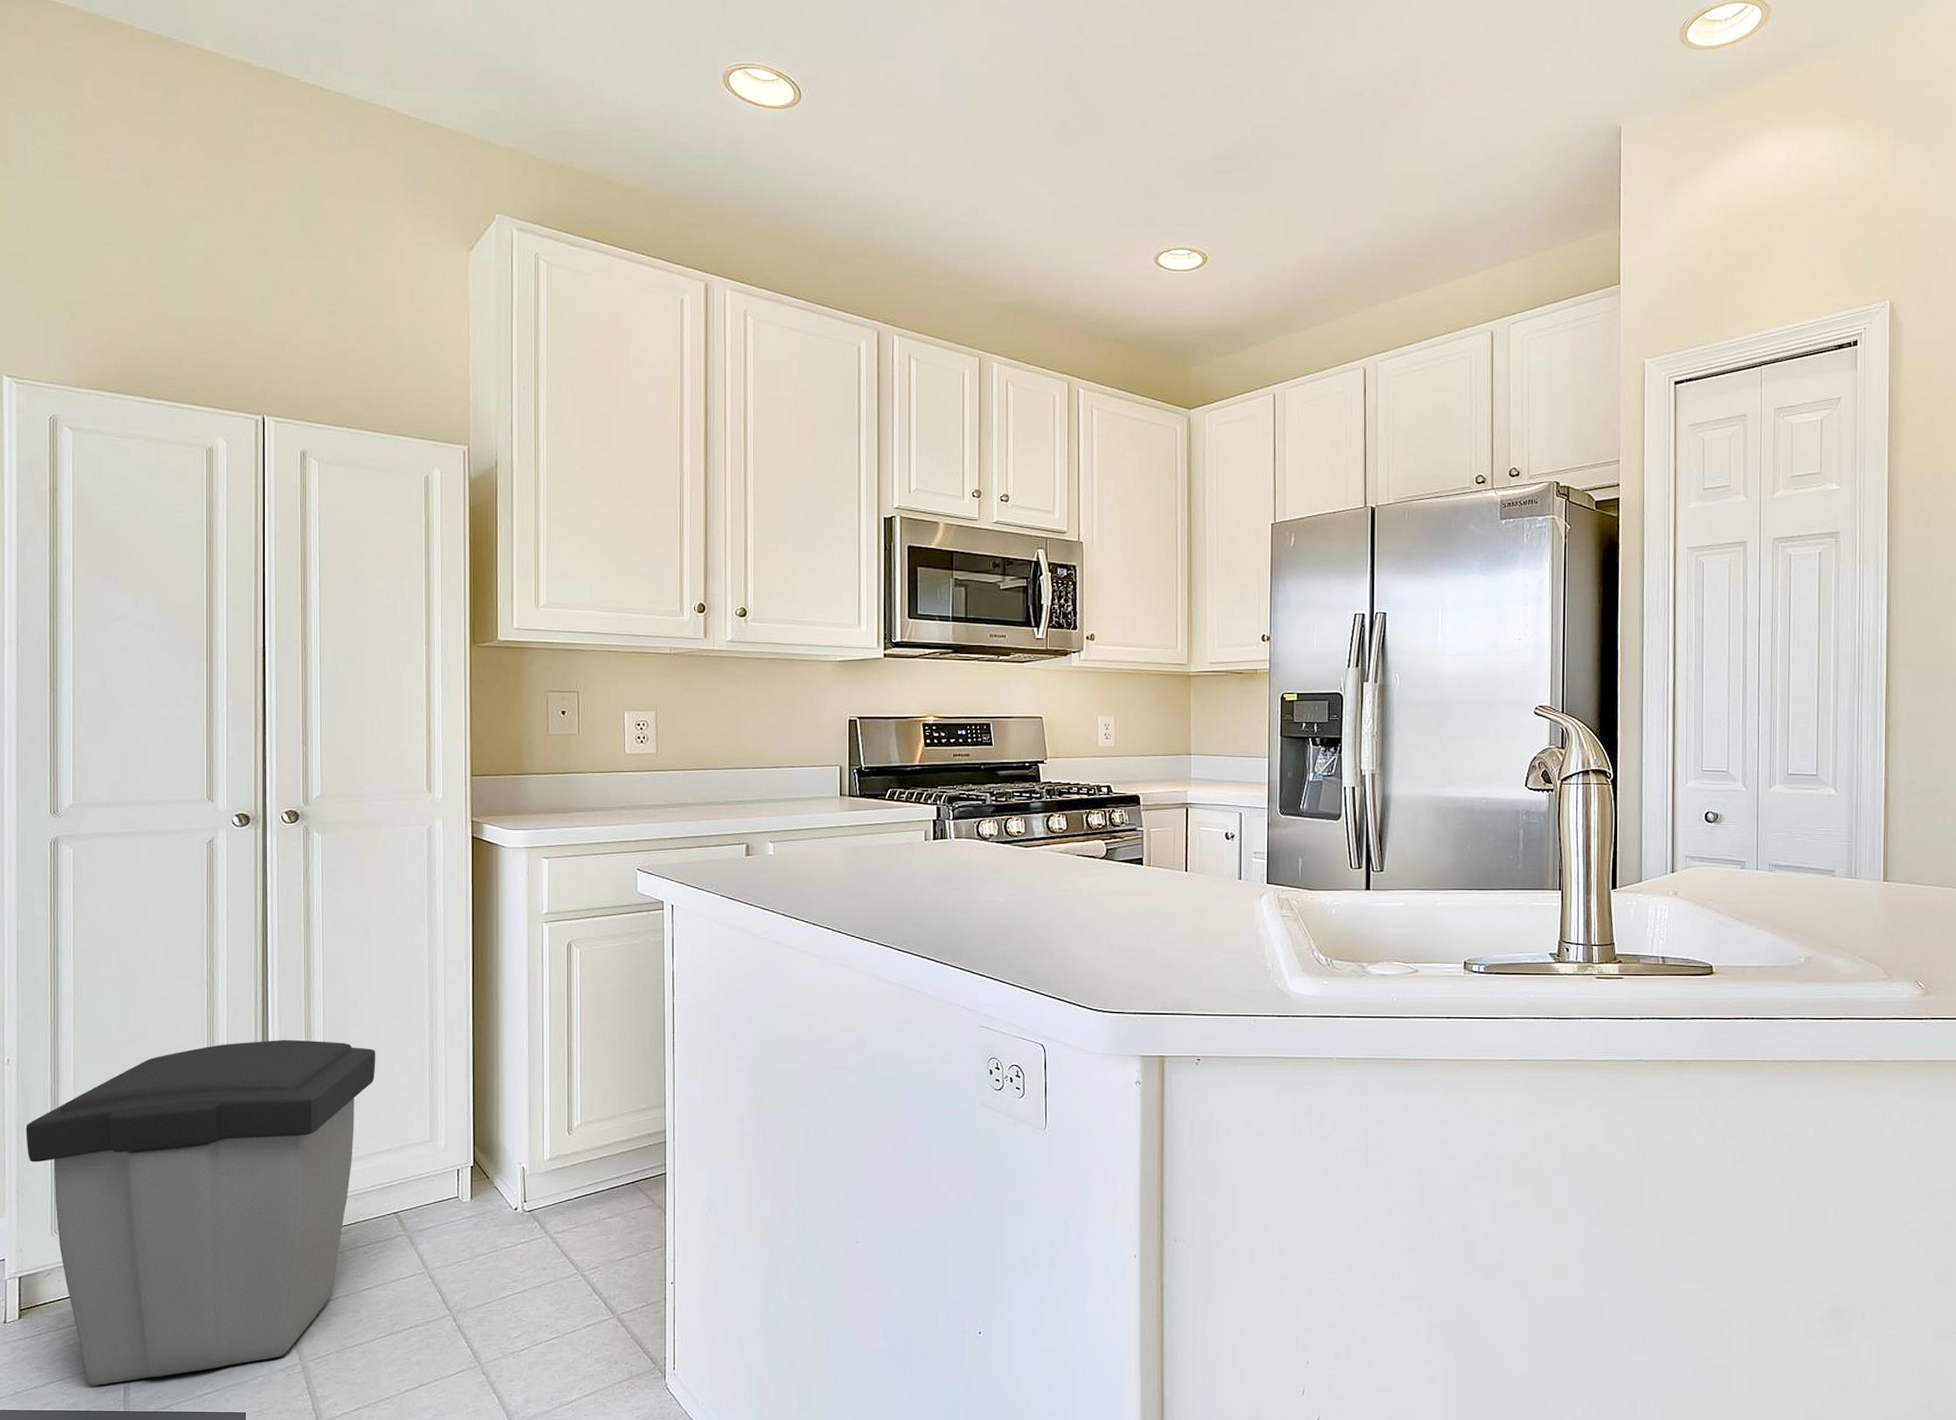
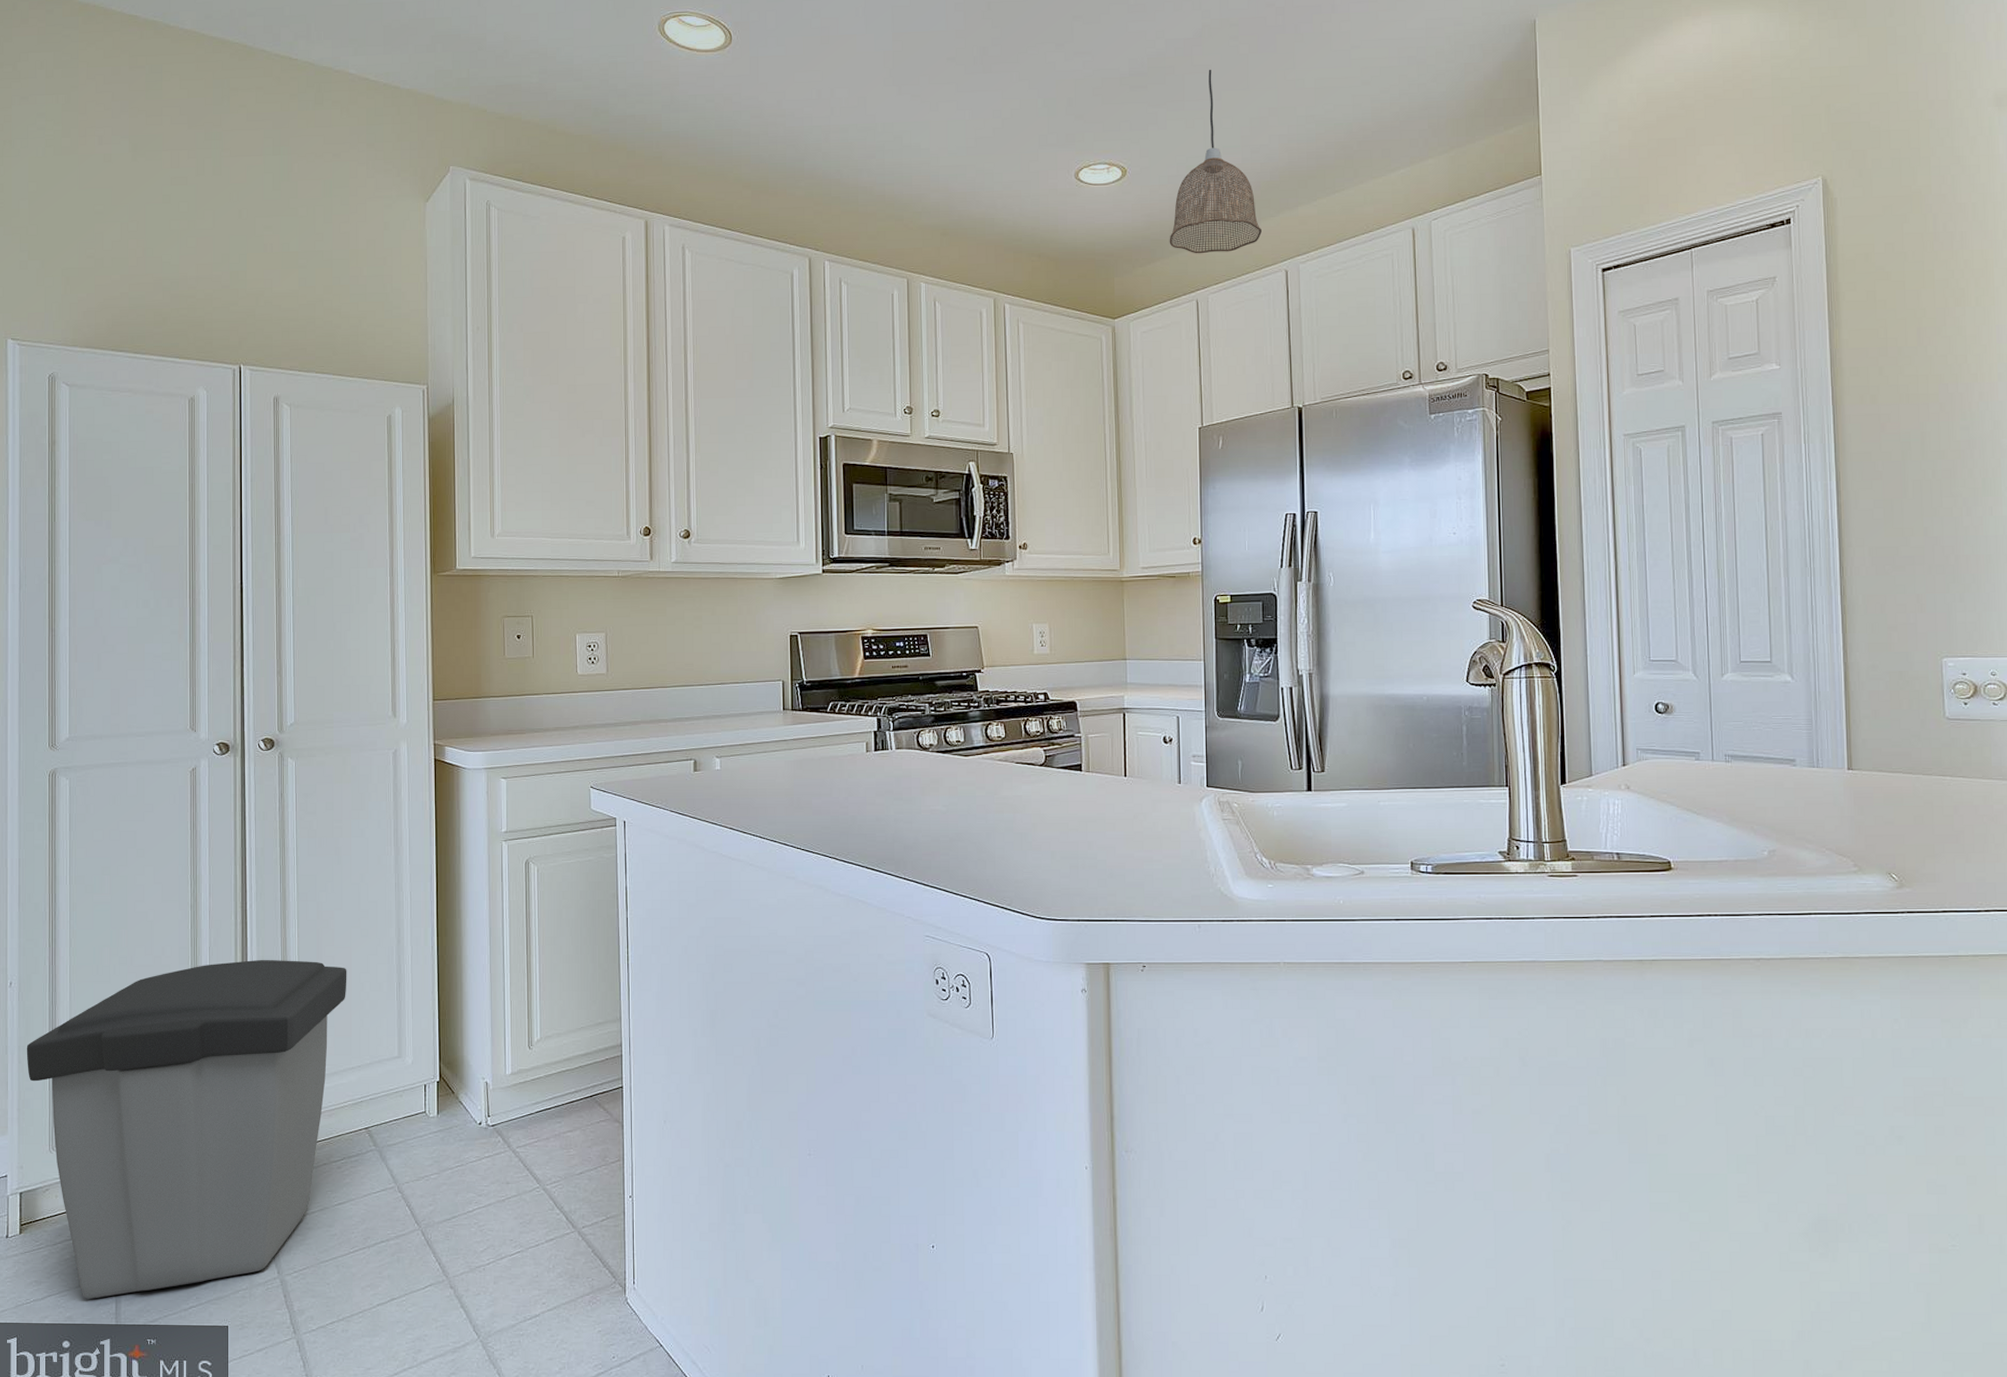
pendant lamp: none [1248,157,1341,347] -> present [1169,69,1262,254]

